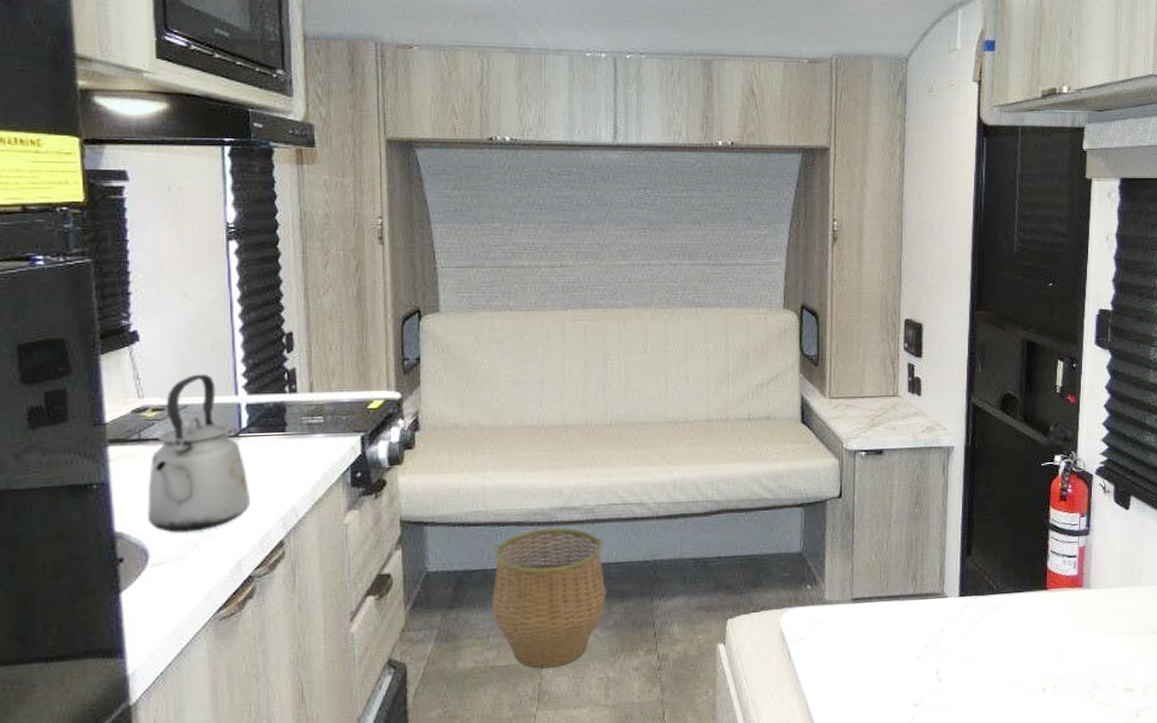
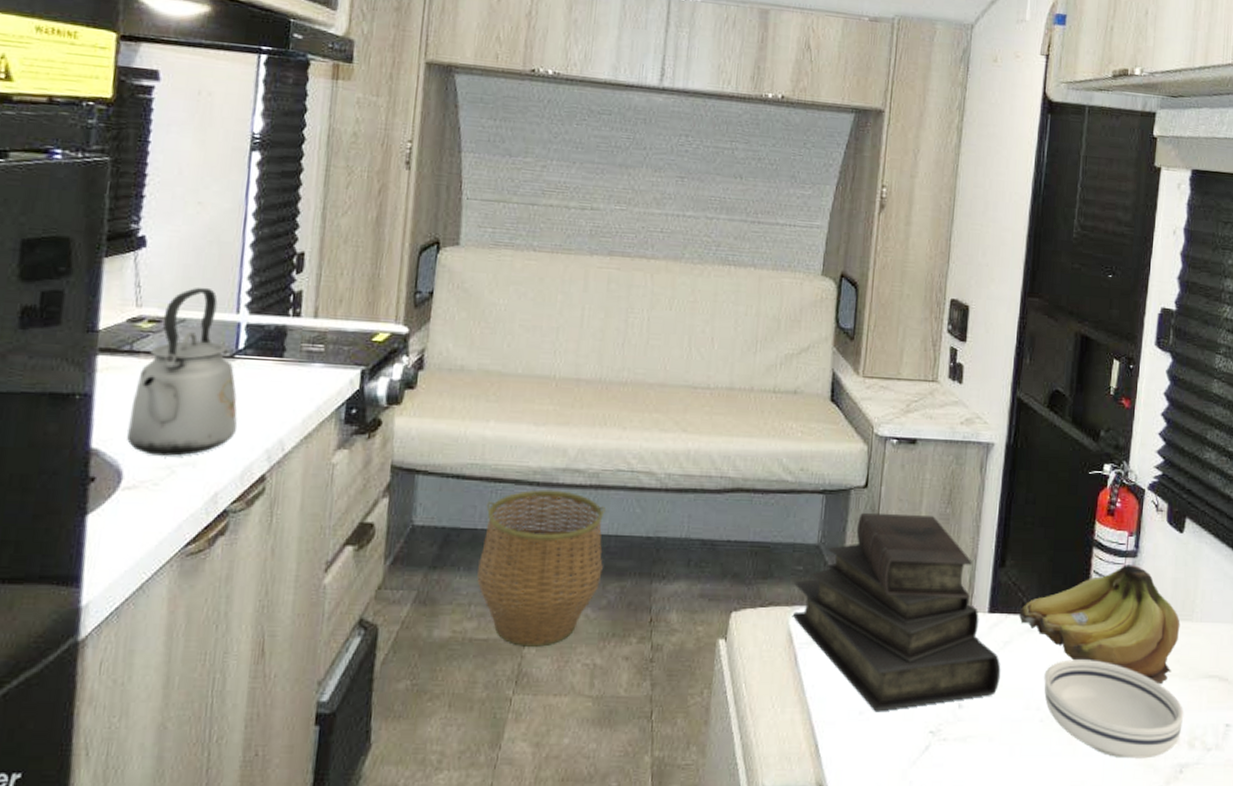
diary: none [782,517,974,693] -> present [792,512,1001,712]
fruit: none [987,542,1130,643] -> present [1019,565,1180,684]
bowl: none [1012,628,1138,709] -> present [1044,659,1184,759]

